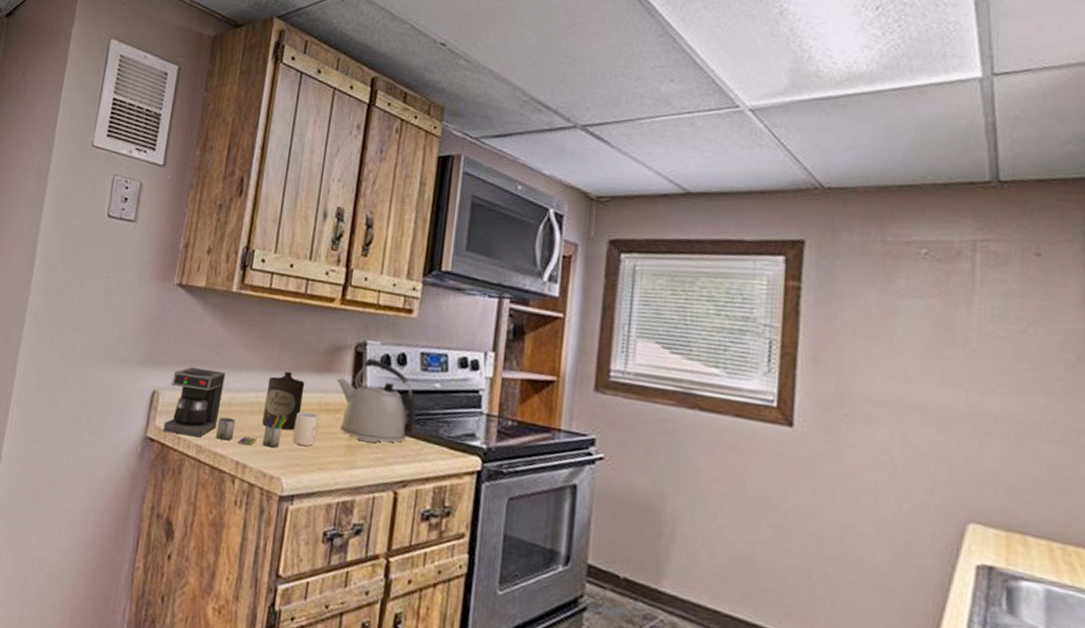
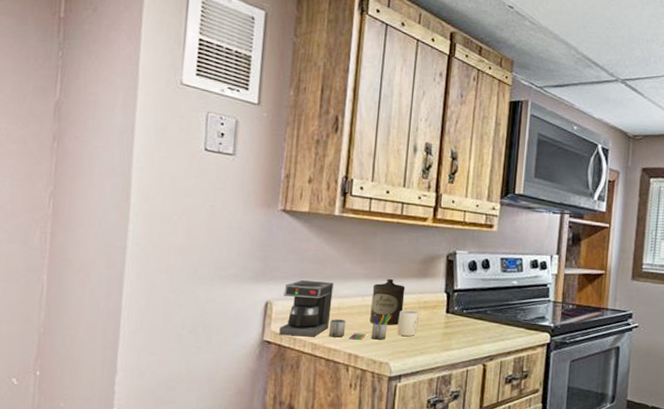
kettle: present [336,358,416,444] -> none [432,264,499,330]

